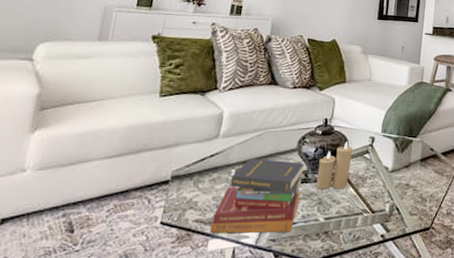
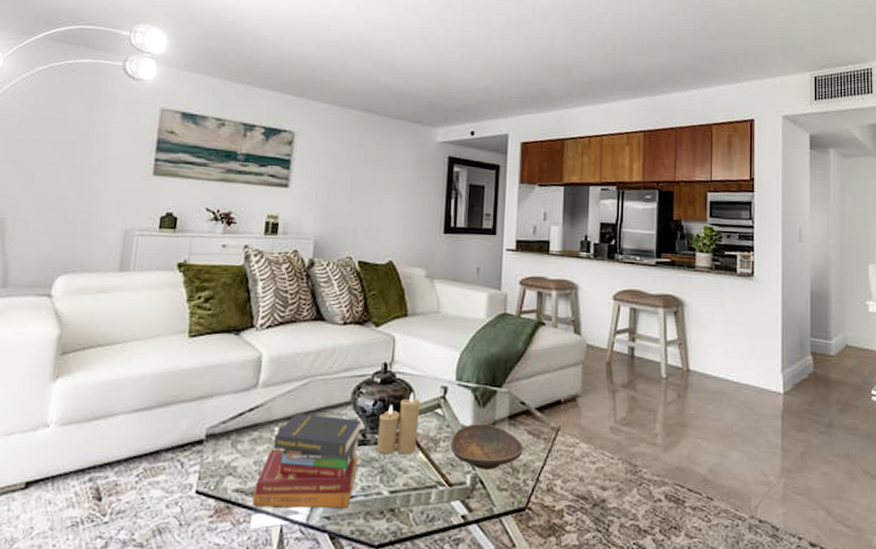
decorative bowl: none [375,164,431,200] -> present [450,423,523,470]

